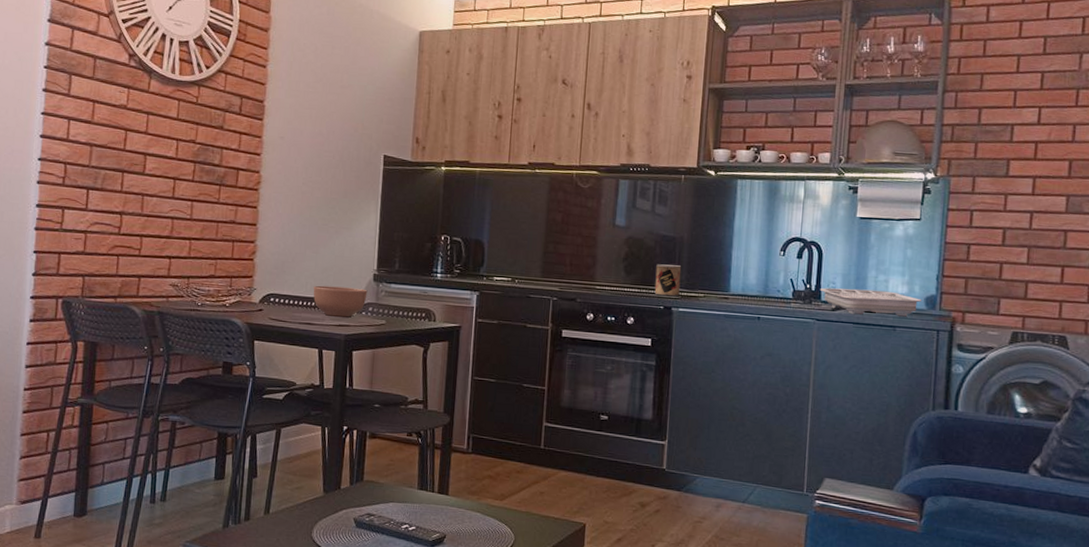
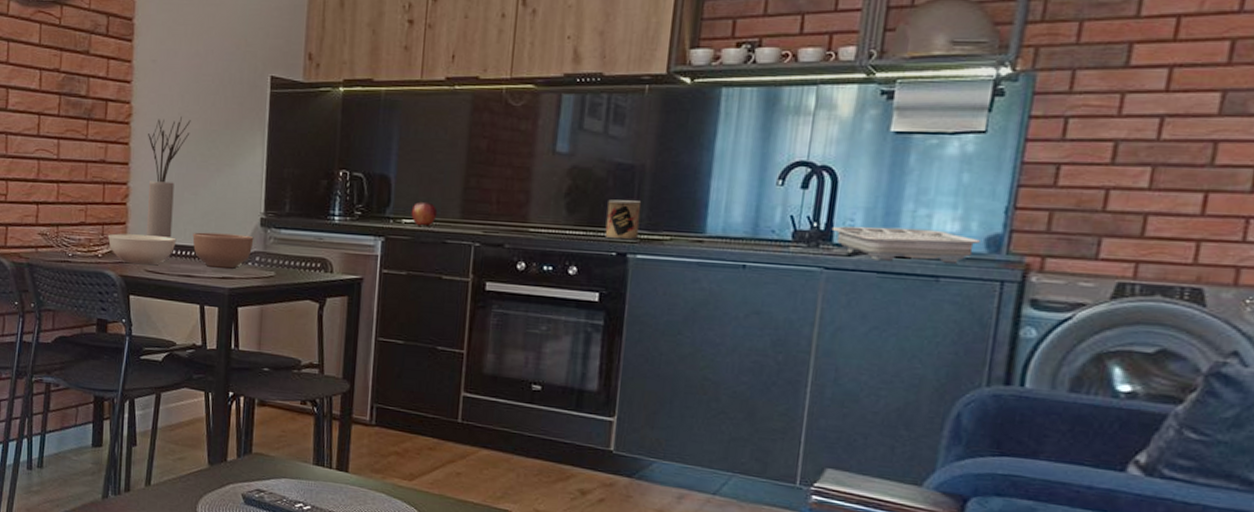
bowl: none [235,285,299,314] -> present [107,233,177,266]
vase: none [270,185,314,290] -> present [146,115,191,238]
fruit: none [501,262,523,283] -> present [411,201,438,227]

